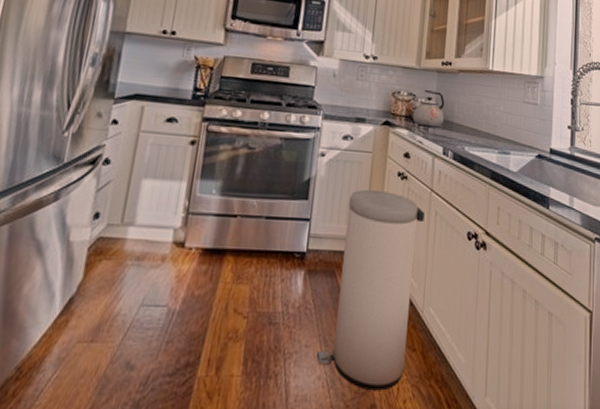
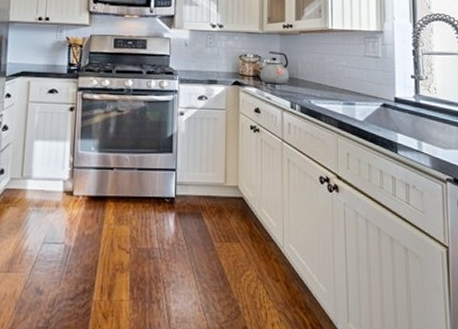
pedal bin: present [315,190,425,391] -> none [190,143,278,315]

